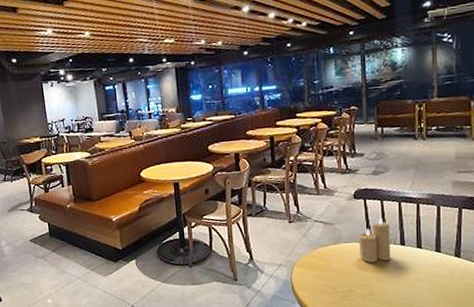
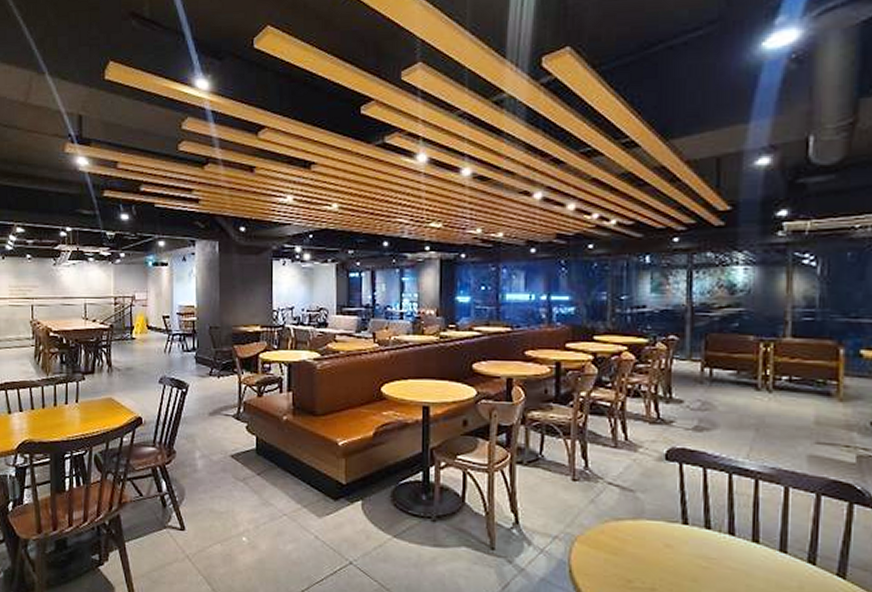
candle: present [359,218,391,263] -> none [669,492,715,554]

